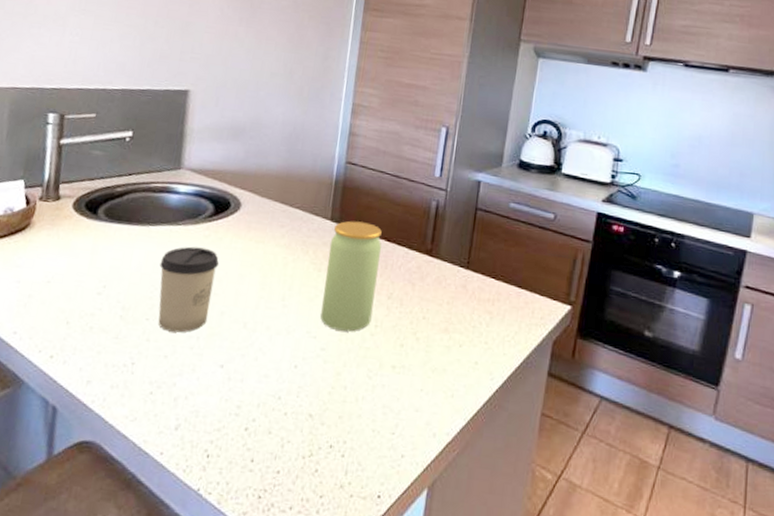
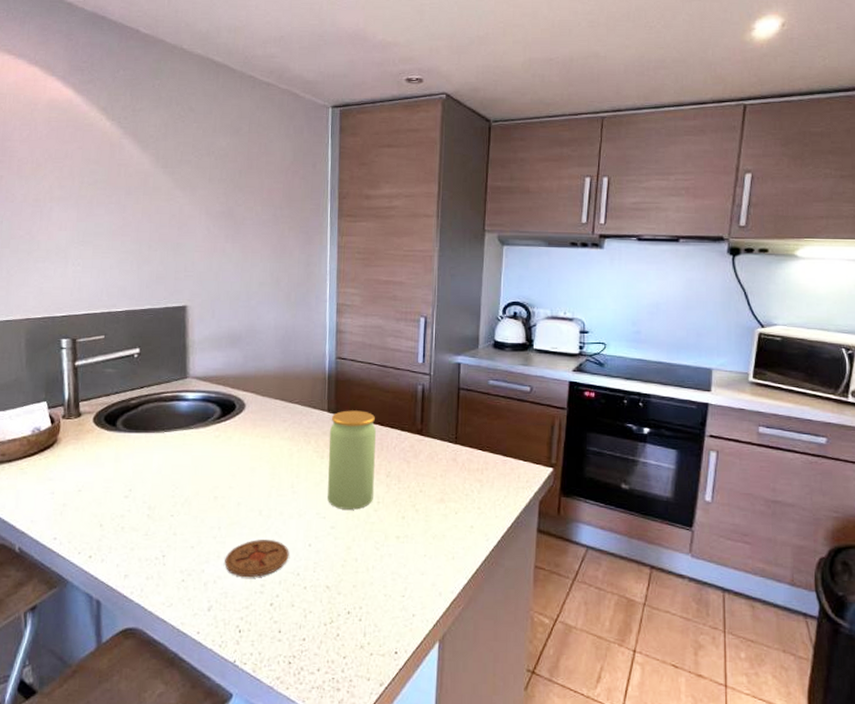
cup: present [158,246,220,333] -> none [178,447,231,525]
coaster: none [199,354,272,397] -> present [224,539,289,578]

